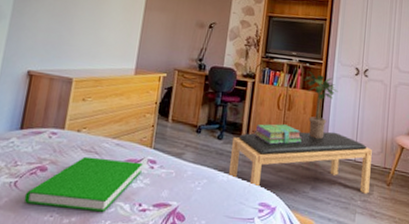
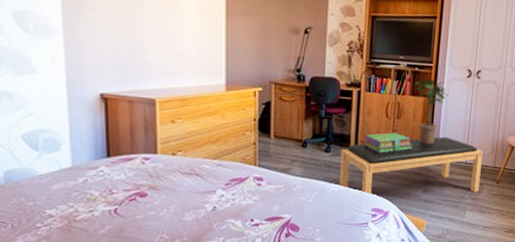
book: present [24,156,143,212] -> none [128,179,249,230]

